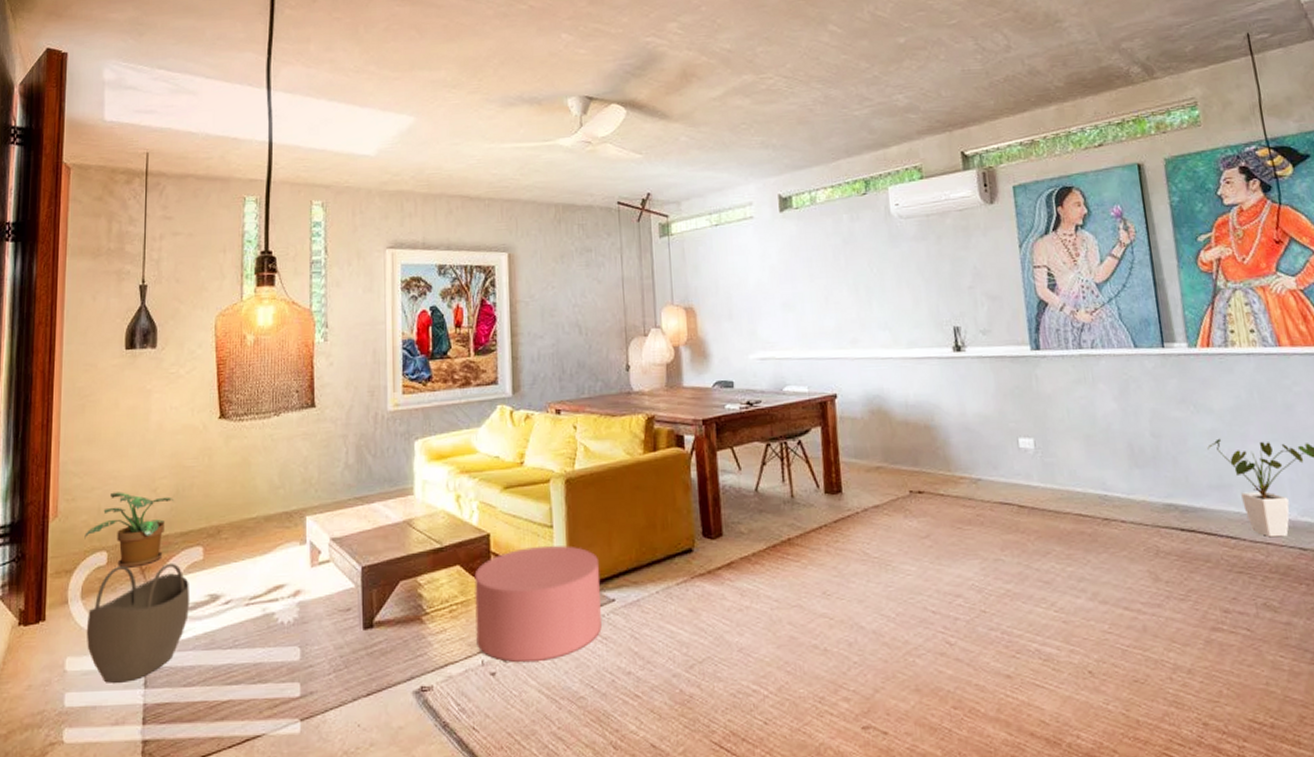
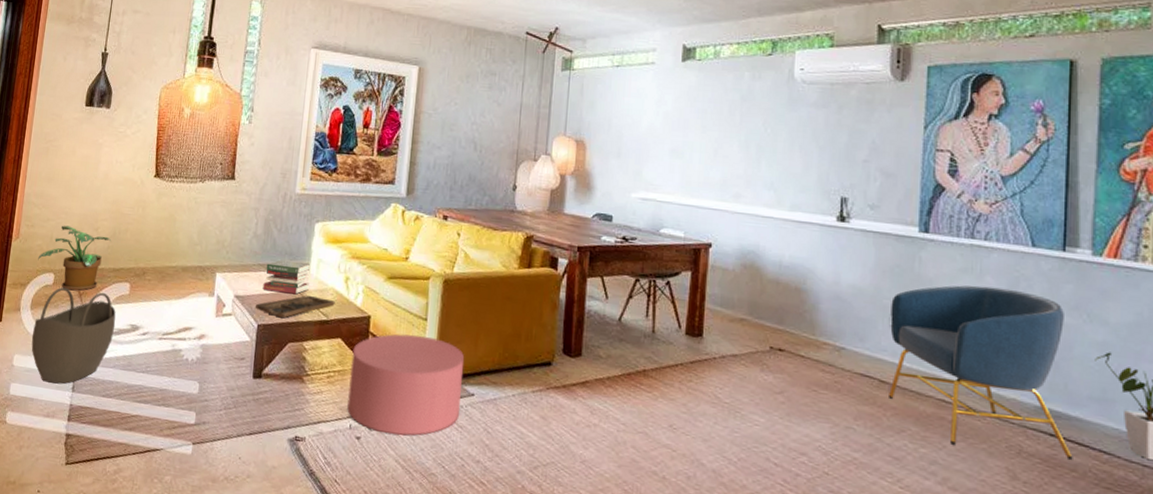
decorative tray: none [357,522,448,555] -> present [256,295,335,319]
books: none [362,488,416,527] -> present [263,260,310,295]
armchair: none [1016,393,1205,558] -> present [889,285,1073,460]

